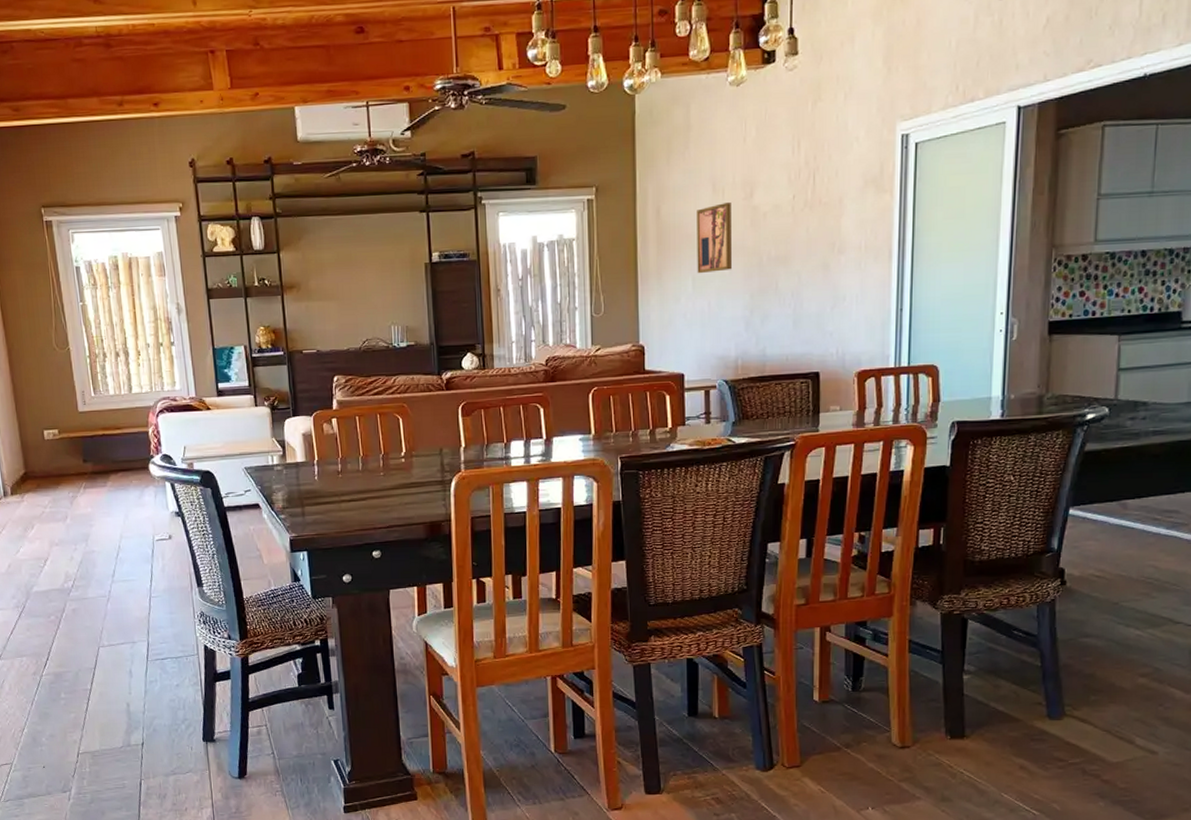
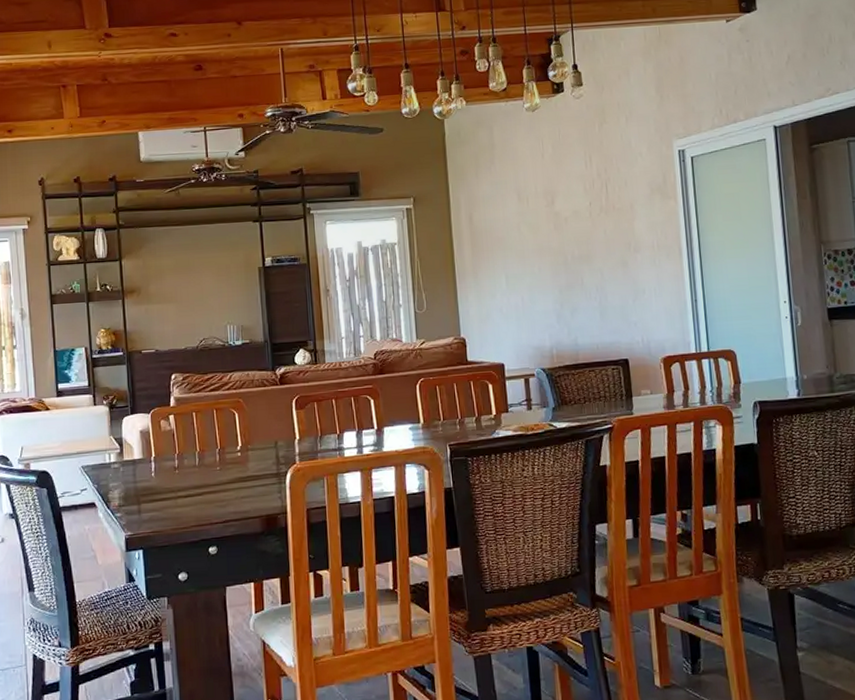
wall art: present [697,201,733,274] -> none [505,208,541,273]

